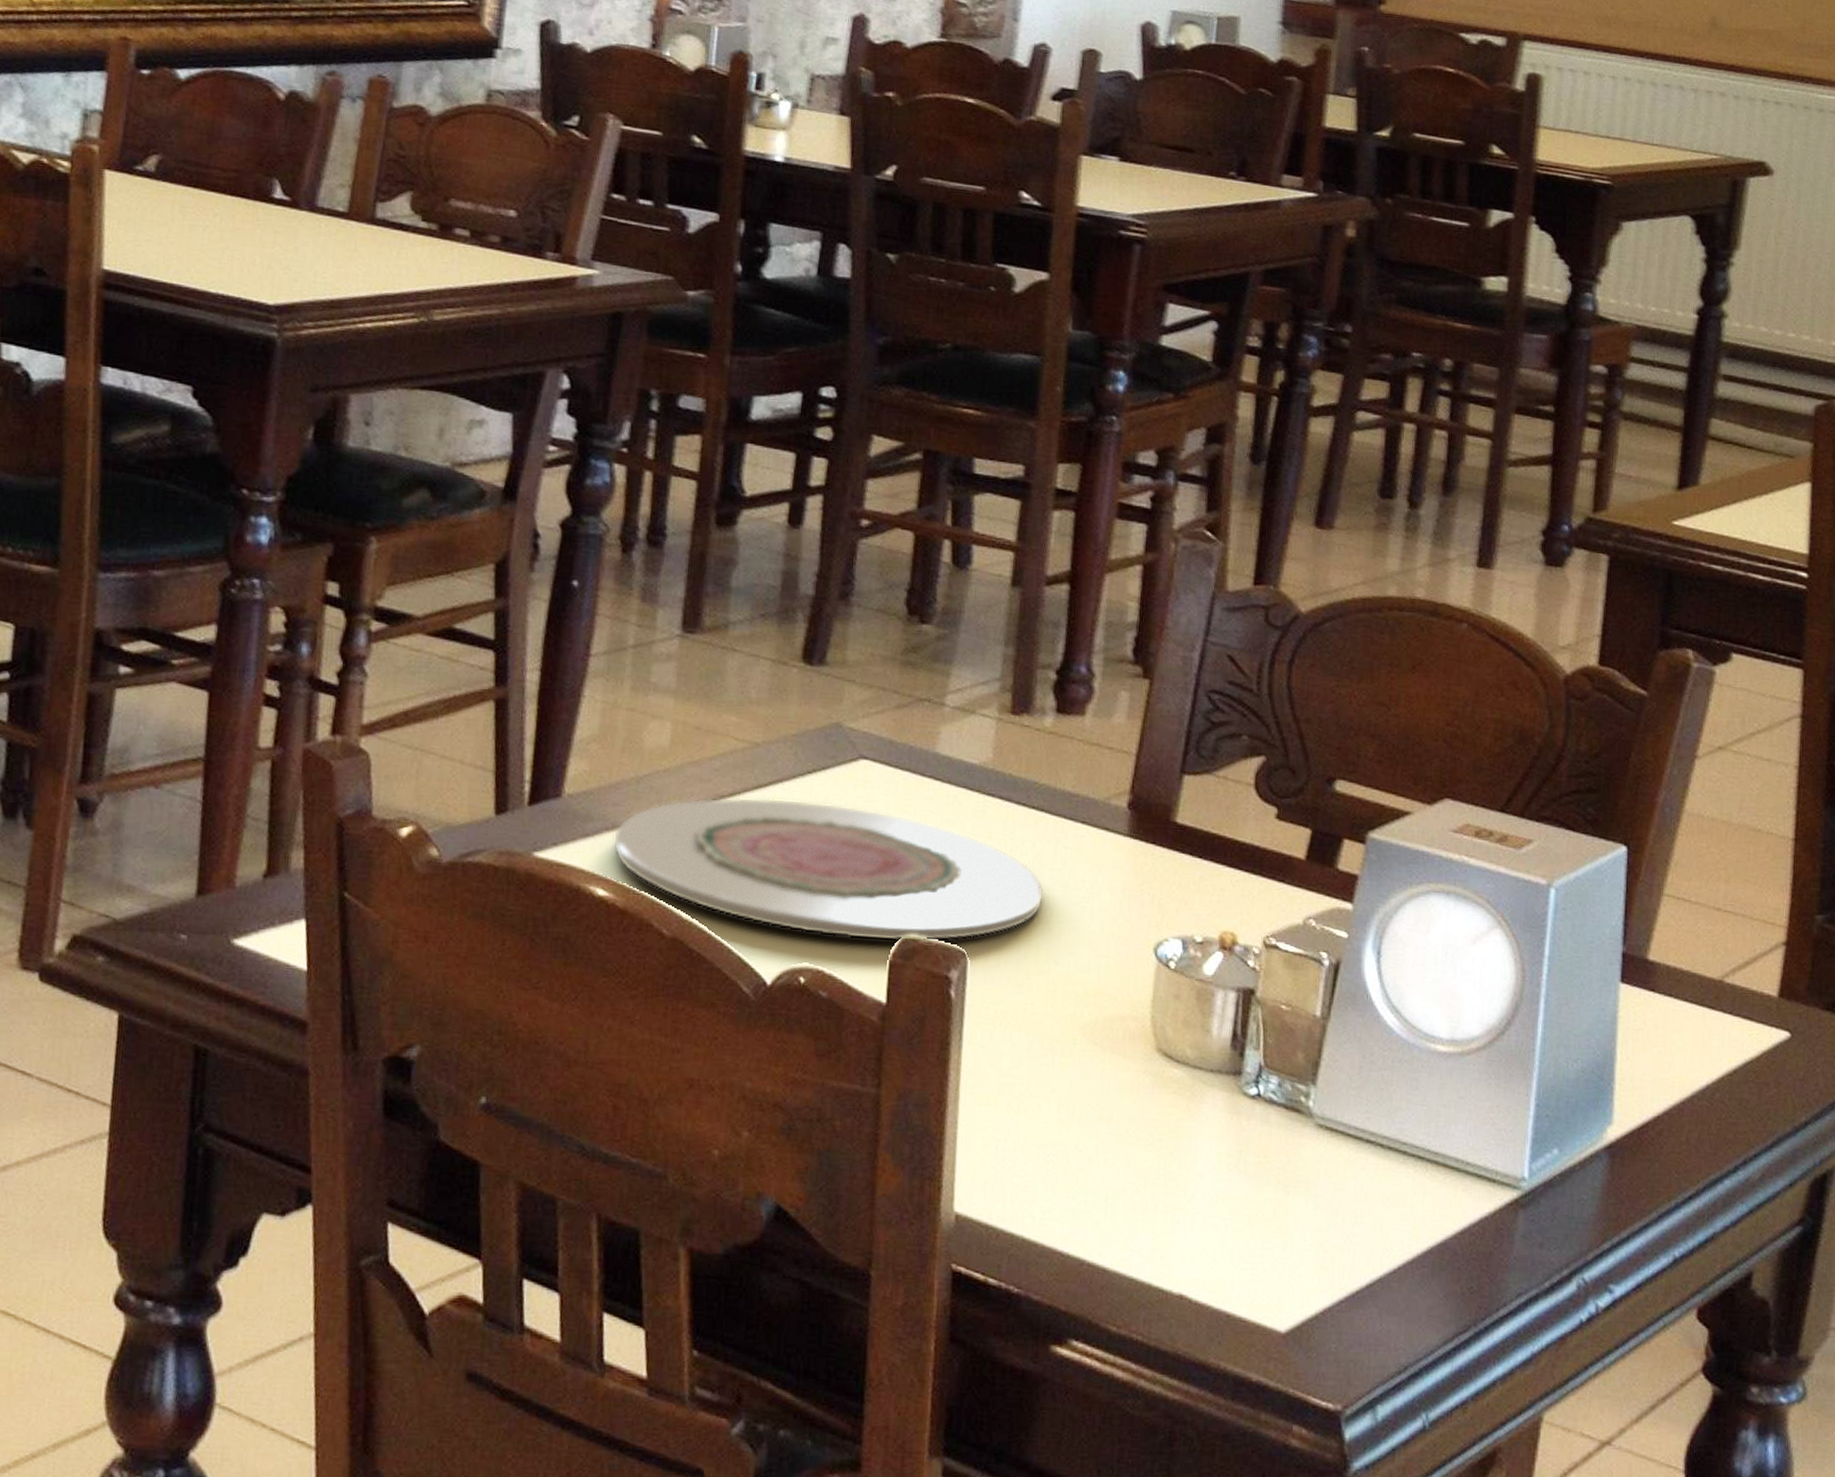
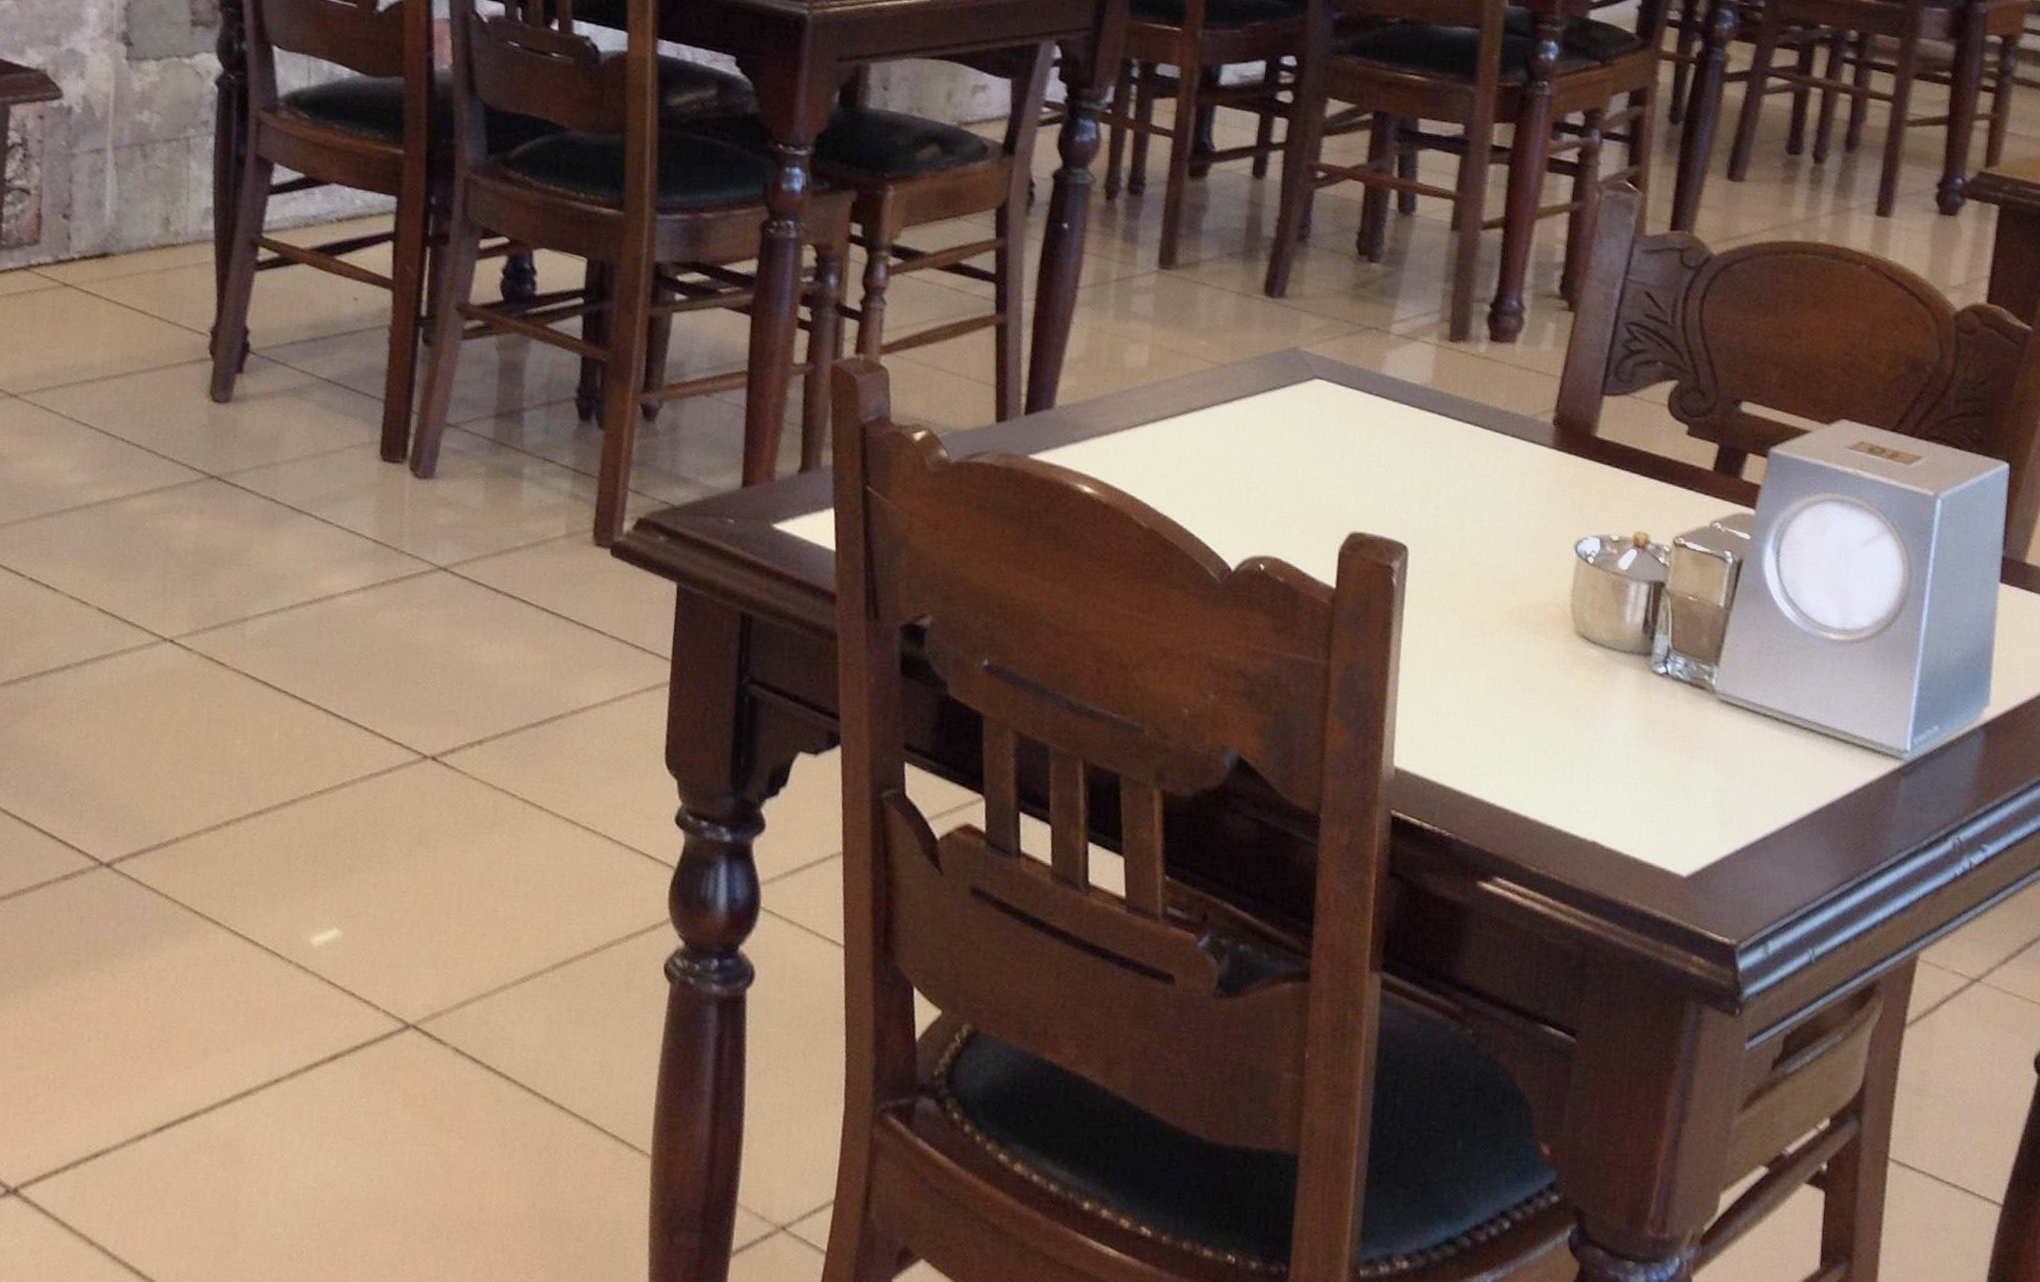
plate: present [612,797,1045,942] -> none [1097,410,1478,536]

